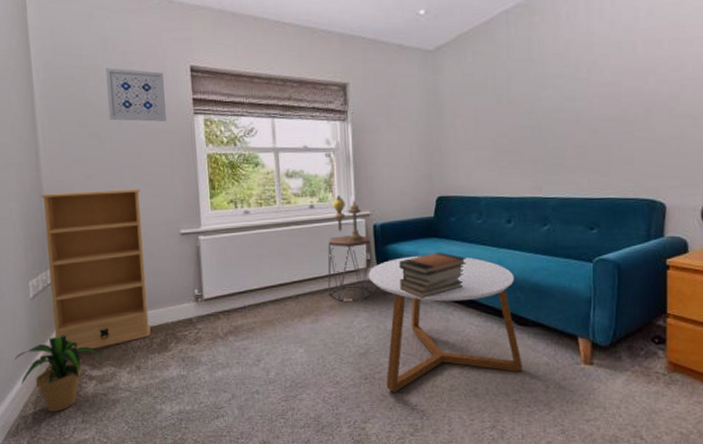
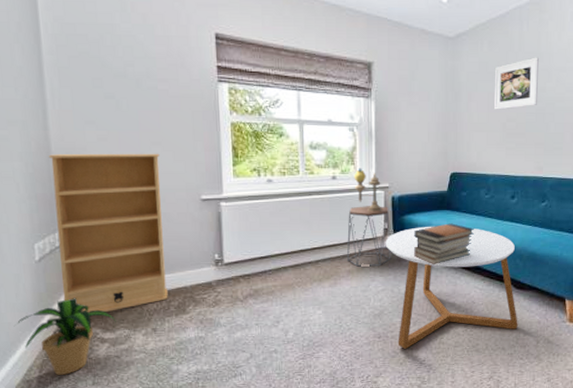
wall art: present [106,67,166,122] -> none [123,28,189,88]
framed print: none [480,64,532,125] -> present [493,57,539,110]

